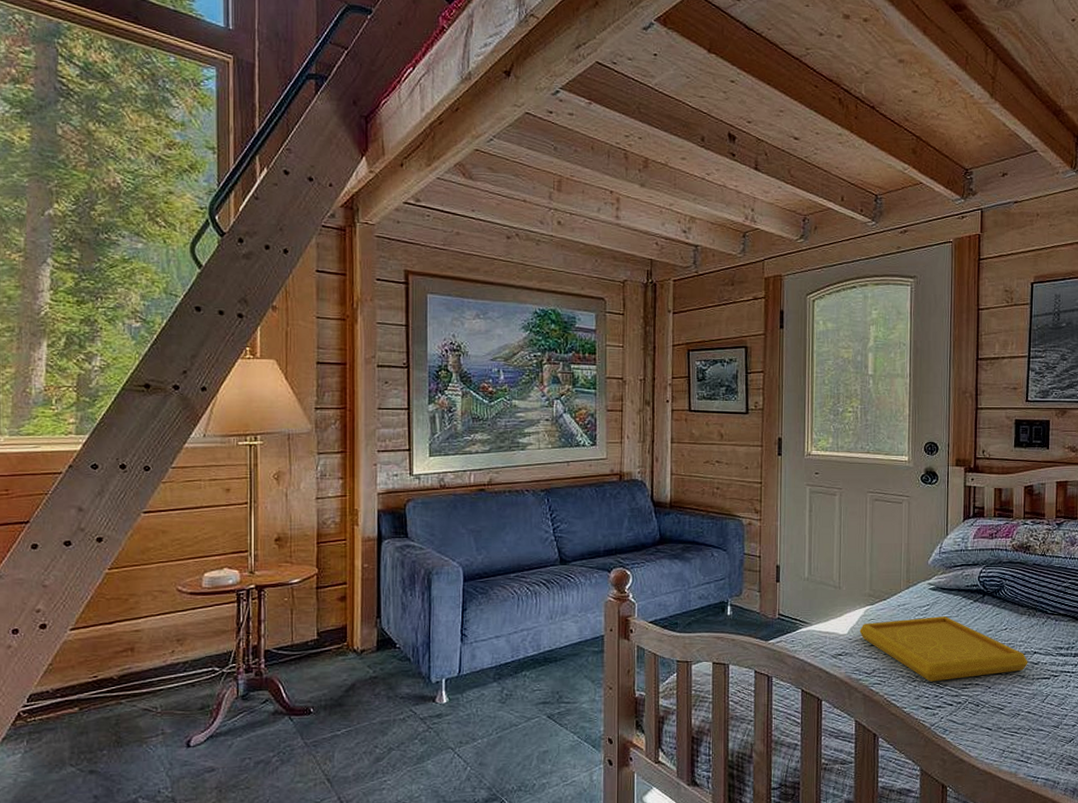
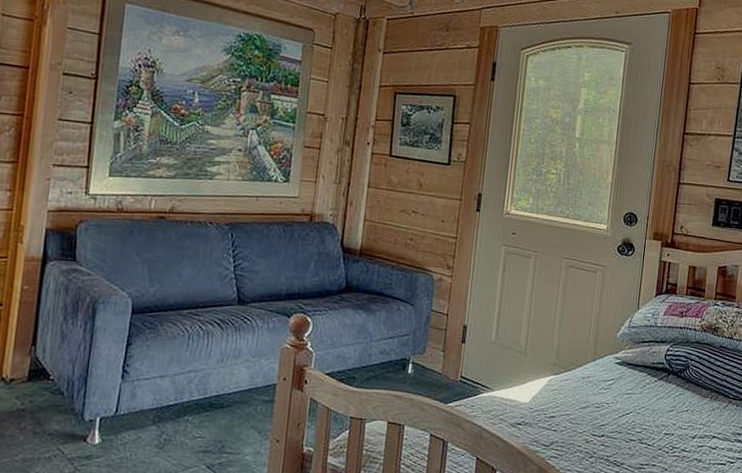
serving tray: present [859,616,1028,682] -> none [541,392,706,460]

